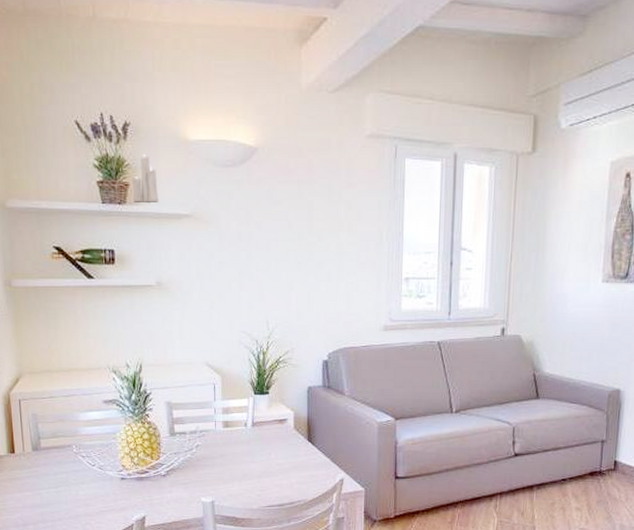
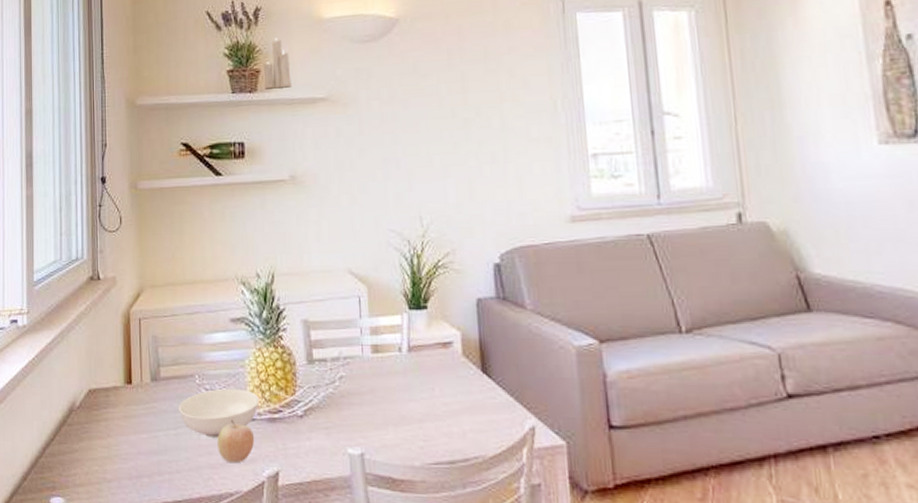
bowl: none [58,455,130,493] -> present [179,388,260,438]
fruit: none [93,479,125,512] -> present [217,419,255,464]

